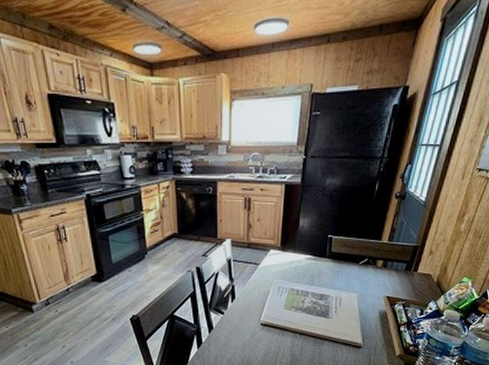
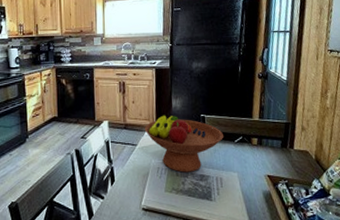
fruit bowl: none [269,234,349,292] -> present [145,115,223,173]

